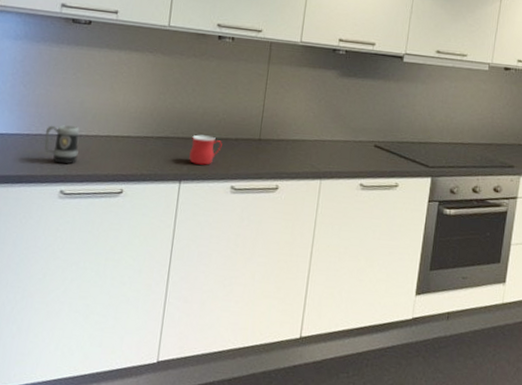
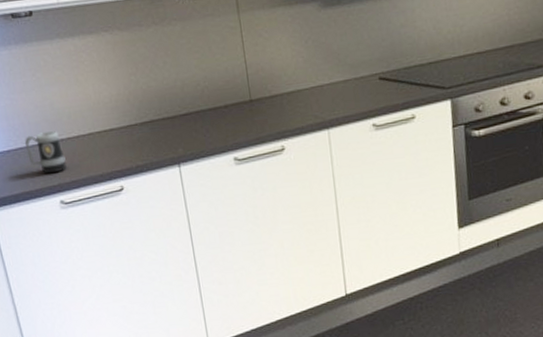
mug: present [189,134,222,165] -> none [178,108,213,143]

